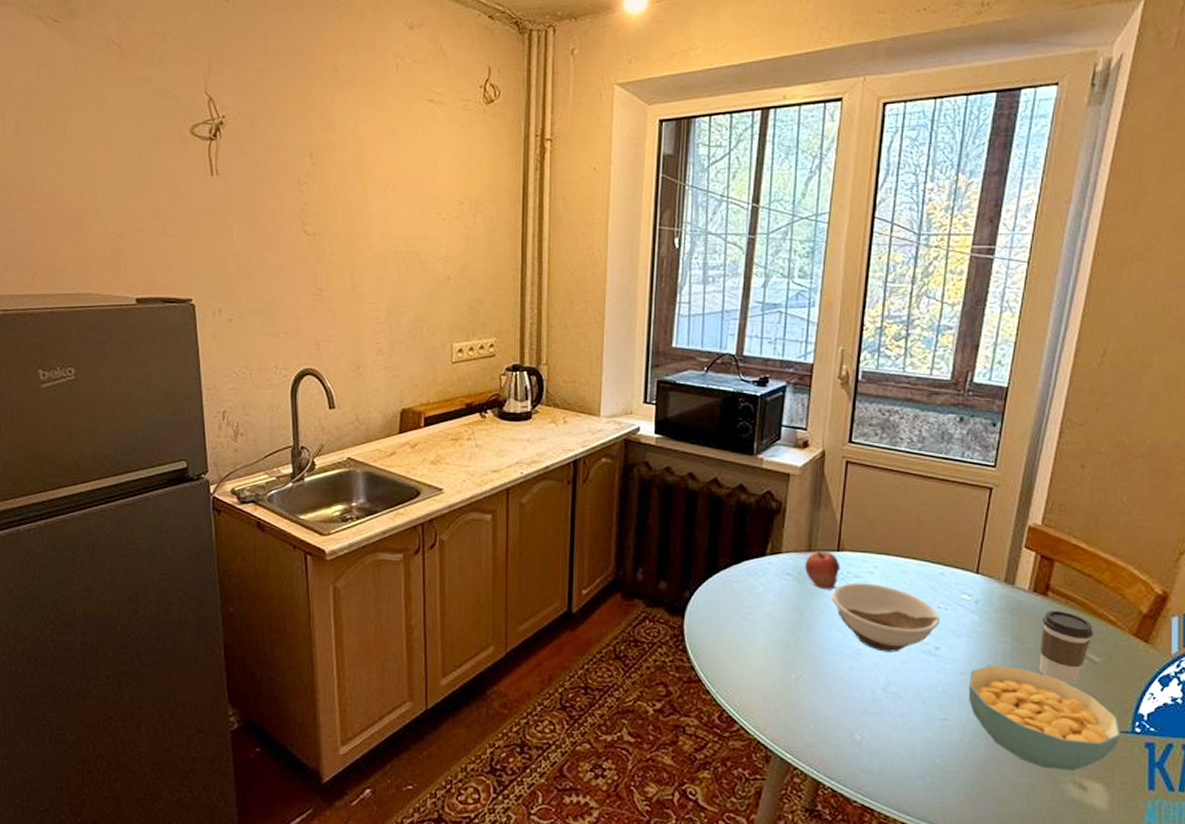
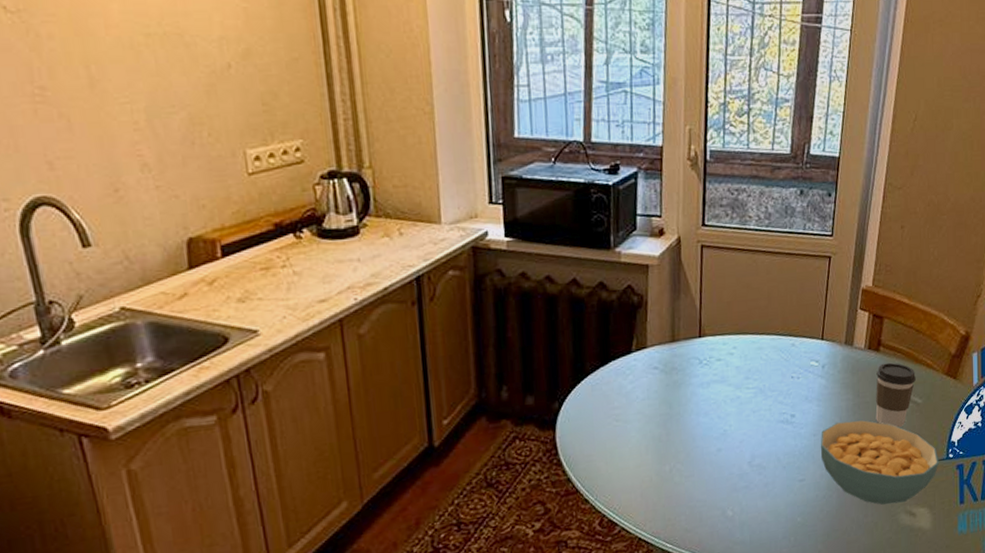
fruit: present [805,547,841,590] -> none [670,336,703,378]
bowl: present [832,582,941,653] -> none [697,364,794,429]

